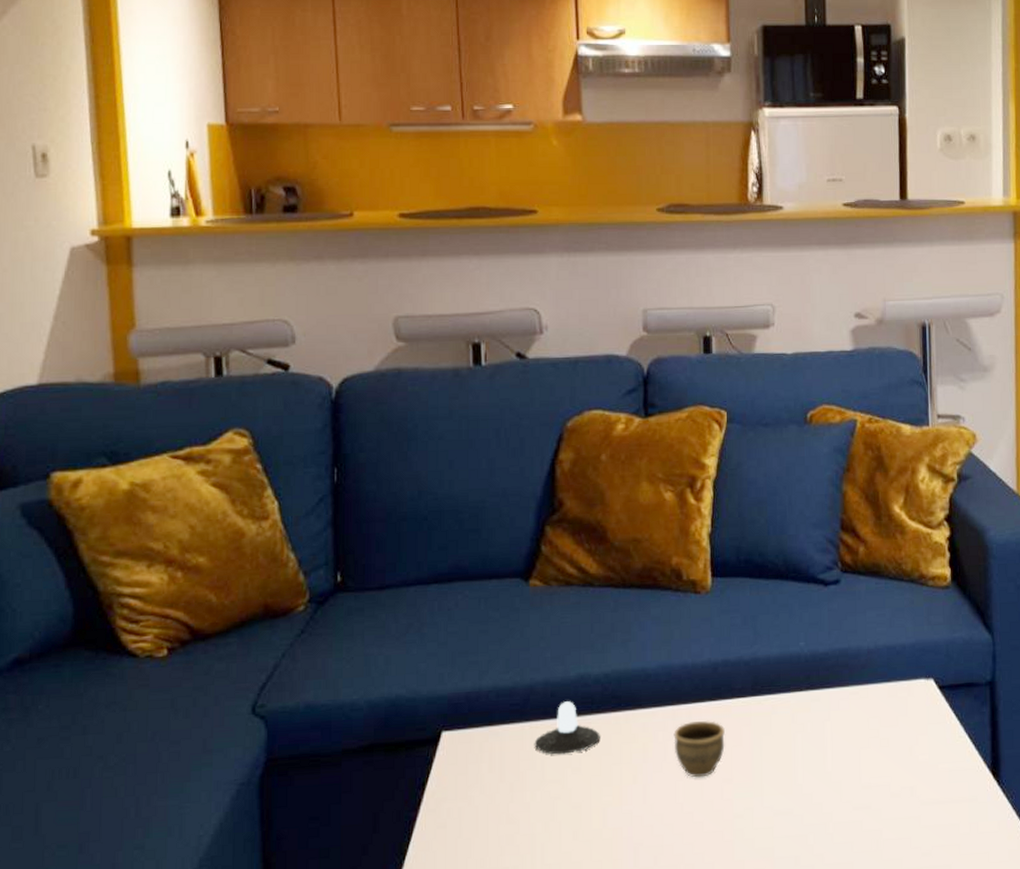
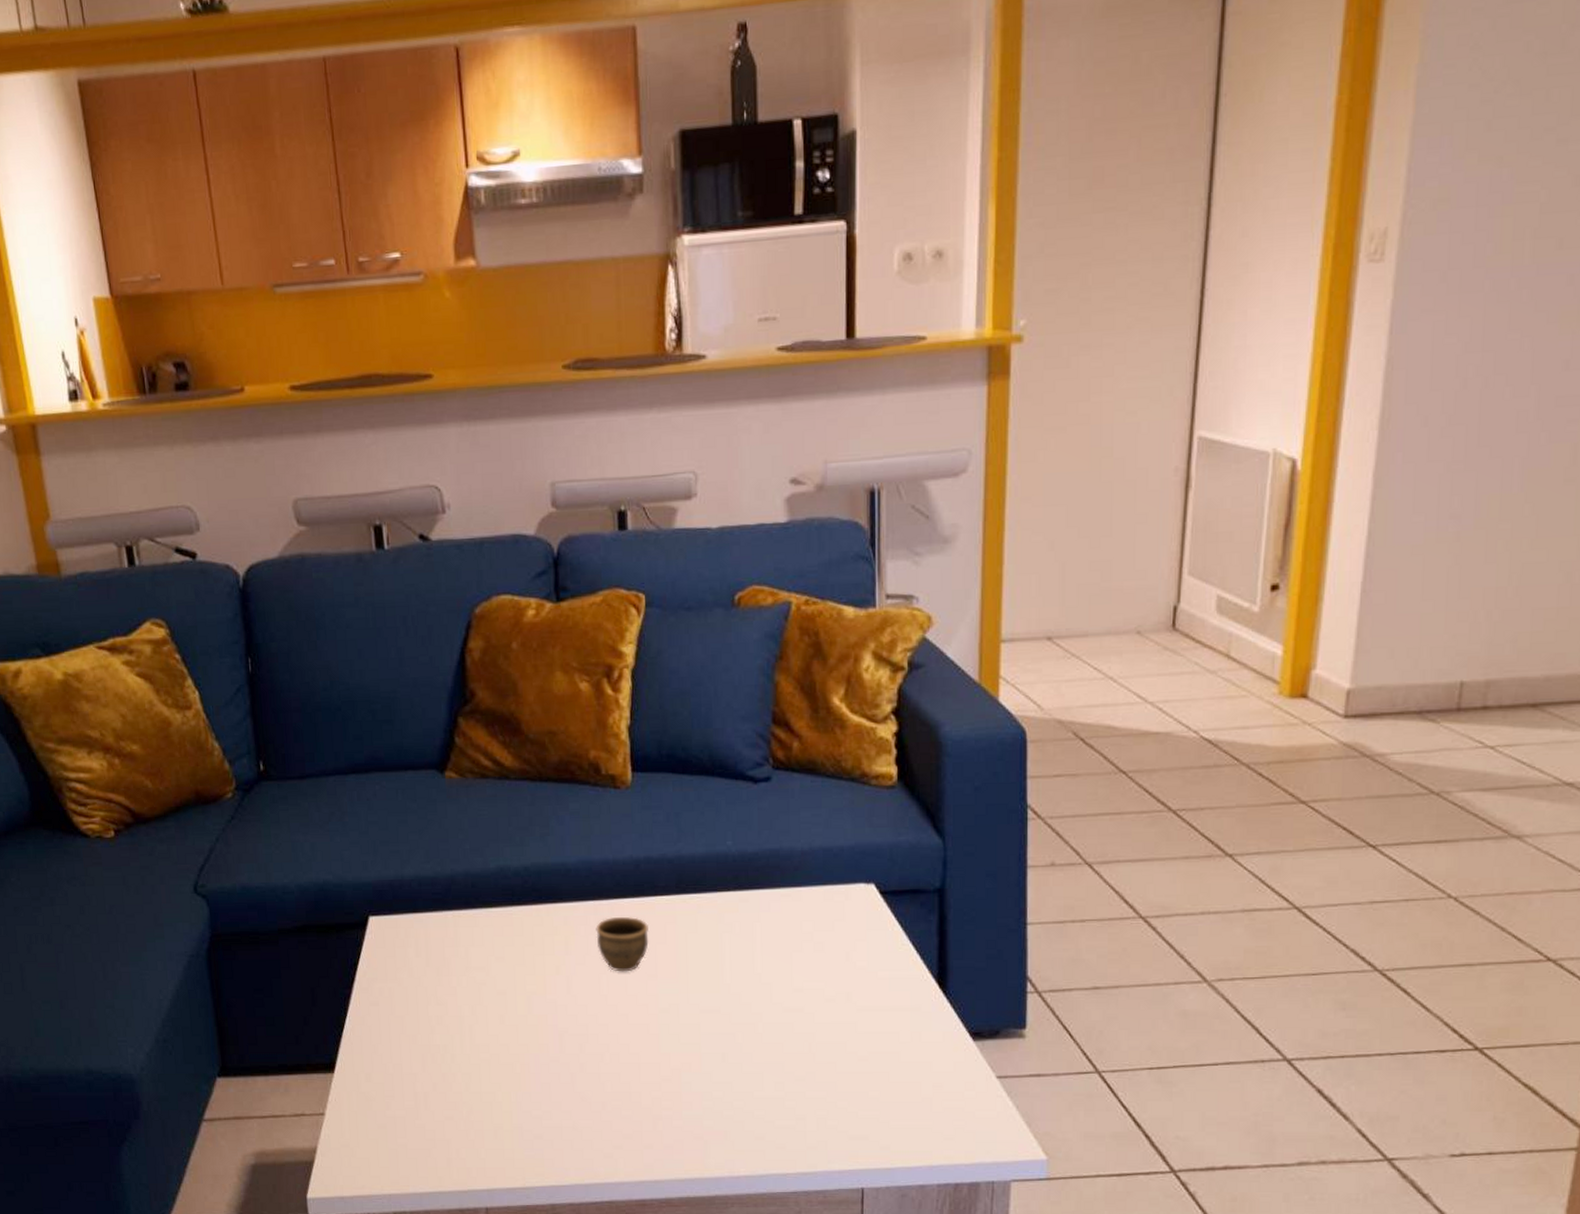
candle: present [534,701,600,755] -> none [457,892,522,943]

